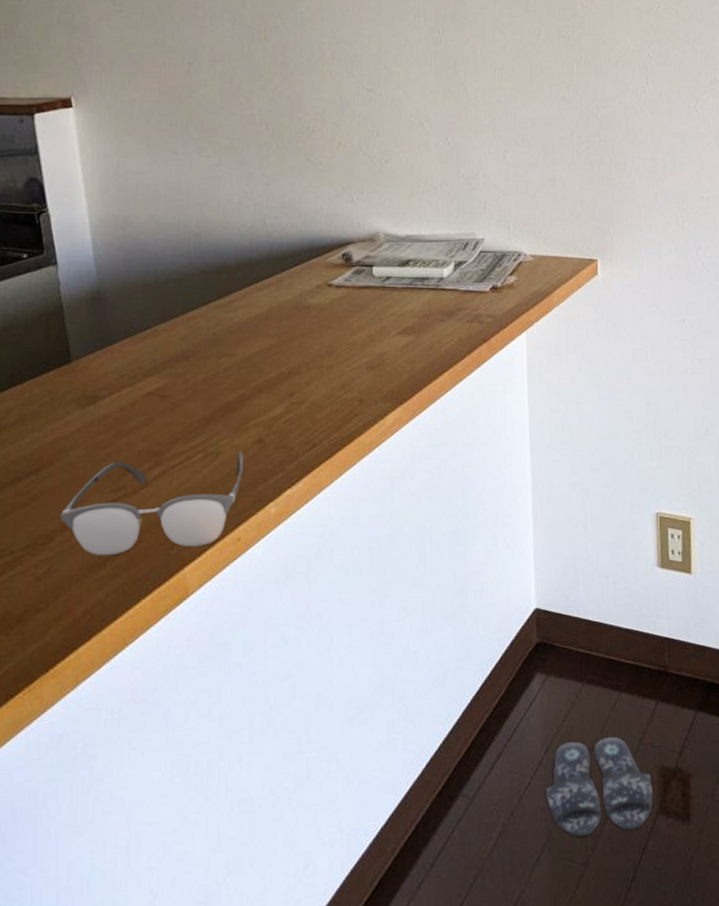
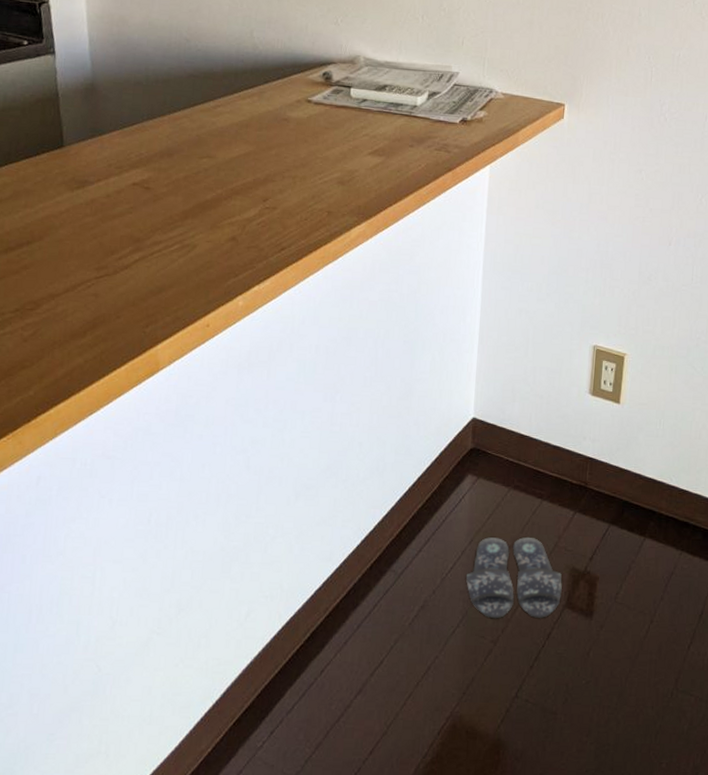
eyeglasses: present [59,450,244,556] -> none [47,242,218,328]

